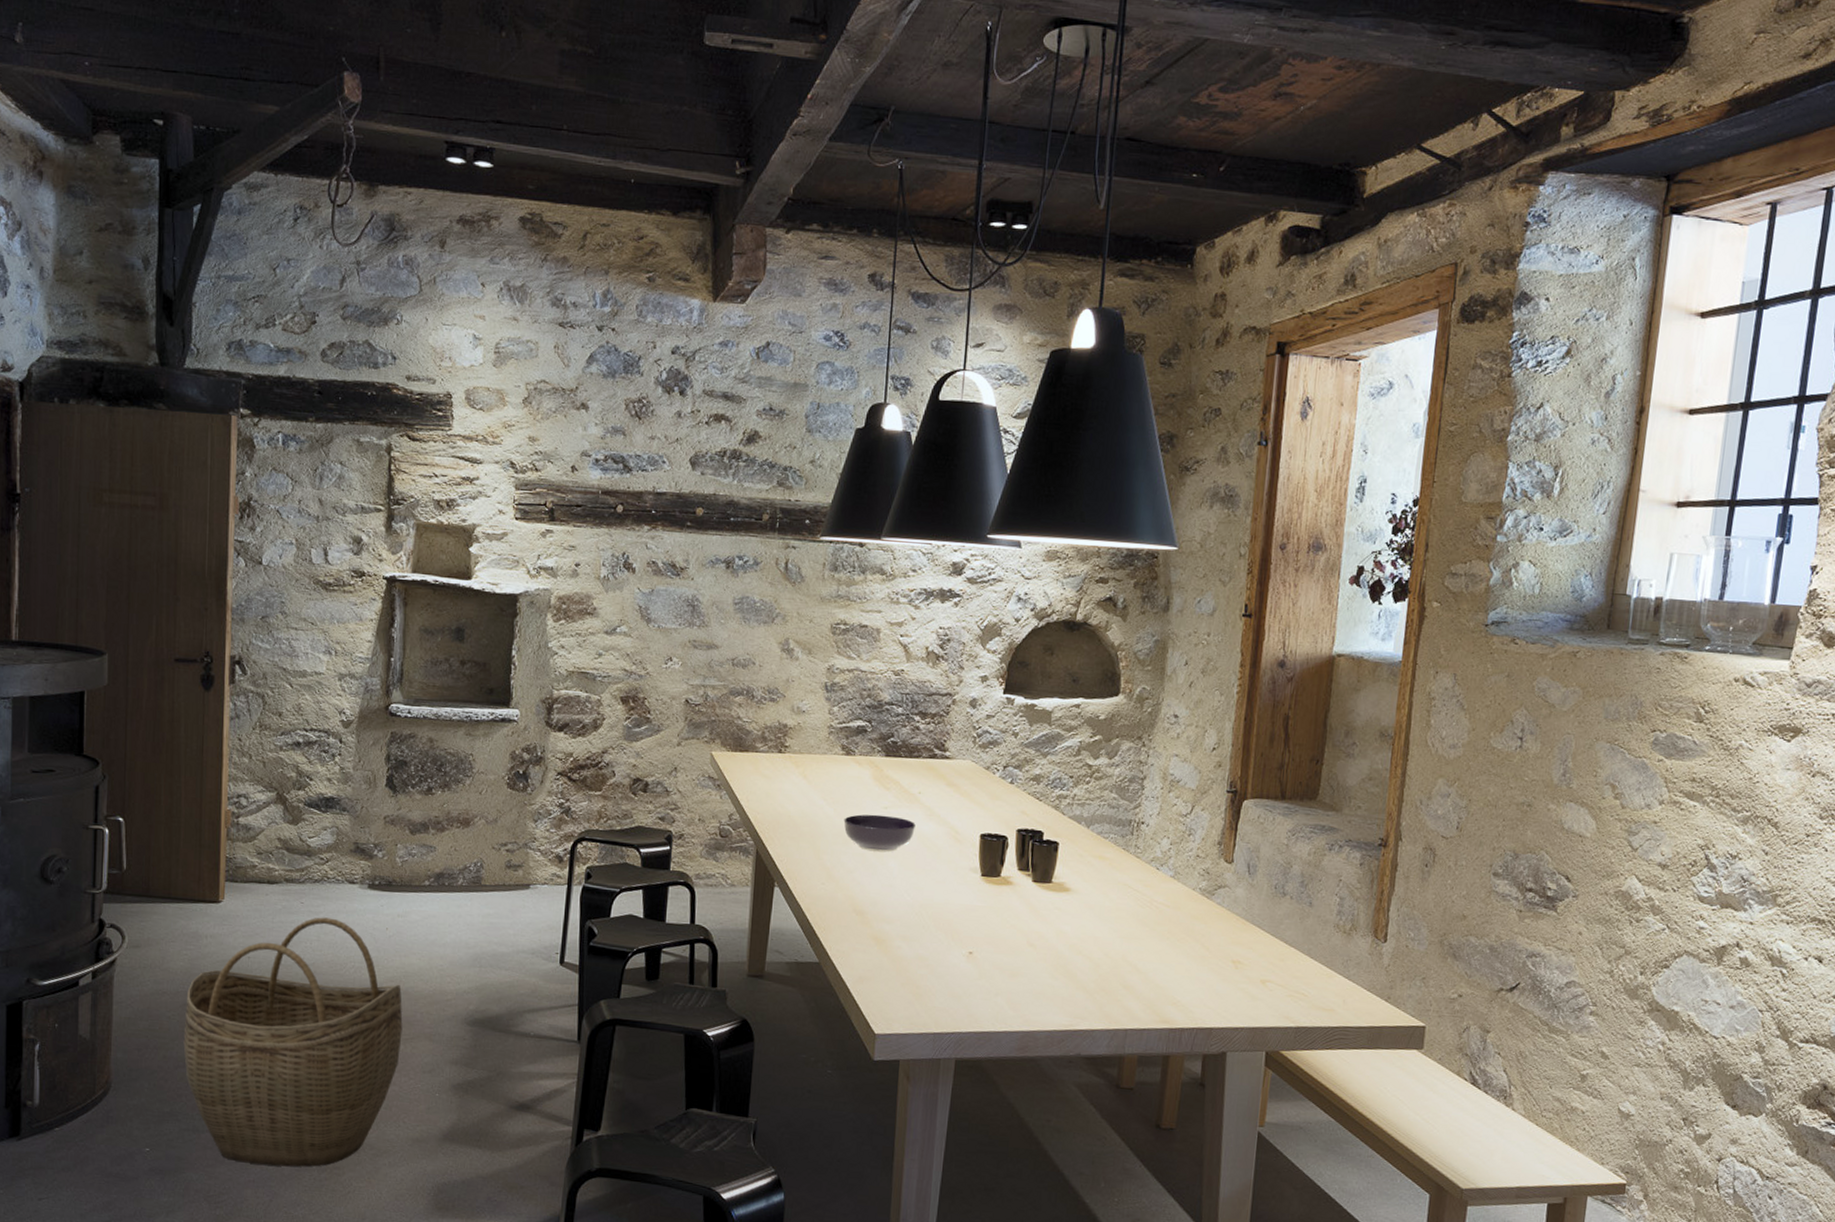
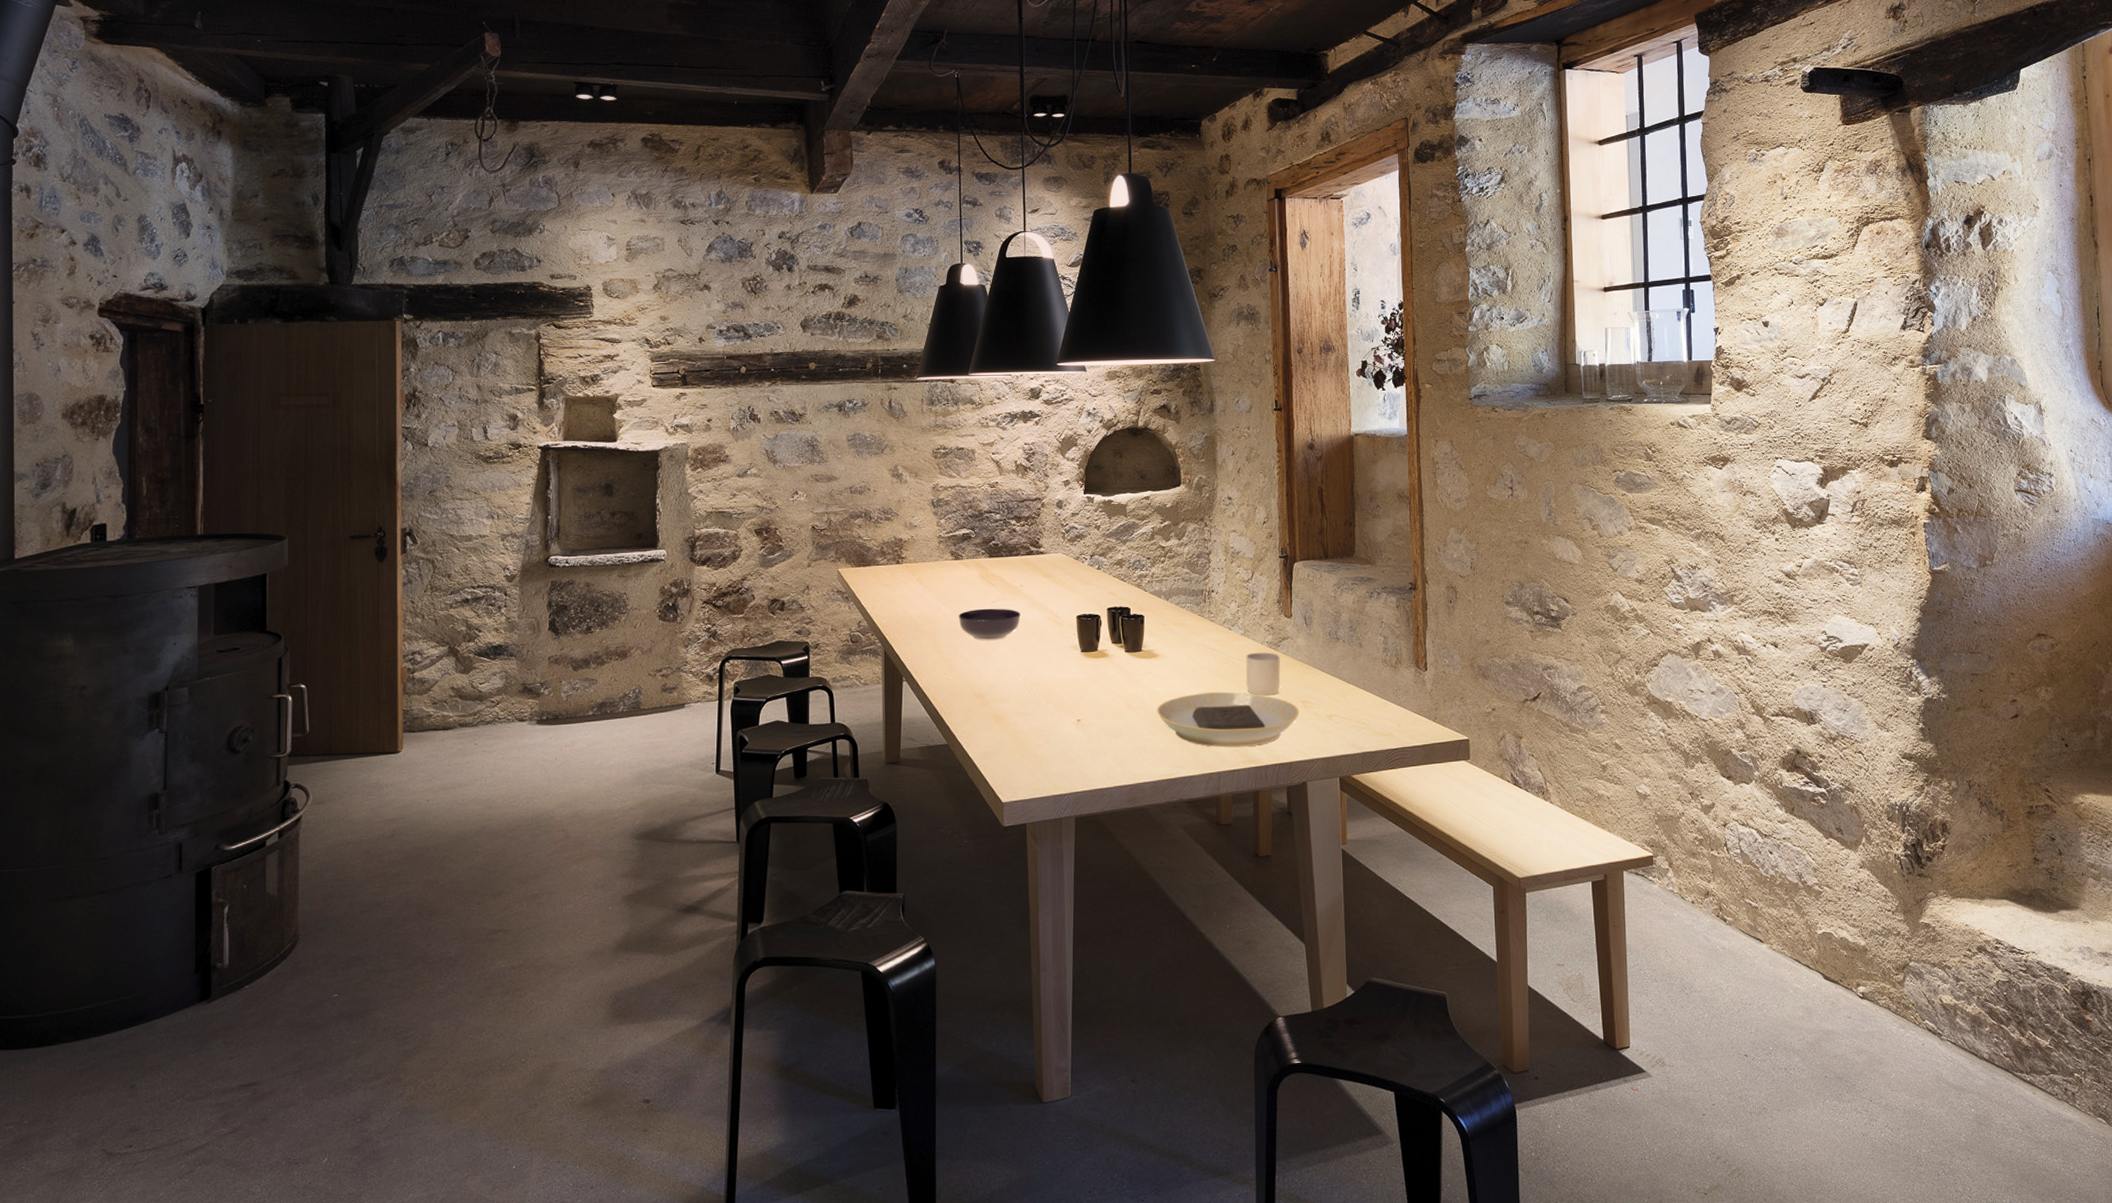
woven basket: present [183,917,403,1167] -> none [368,755,575,996]
plate: none [1062,938,1229,1005] -> present [1157,691,1300,748]
cup: none [1169,898,1213,950] -> present [1246,652,1281,696]

